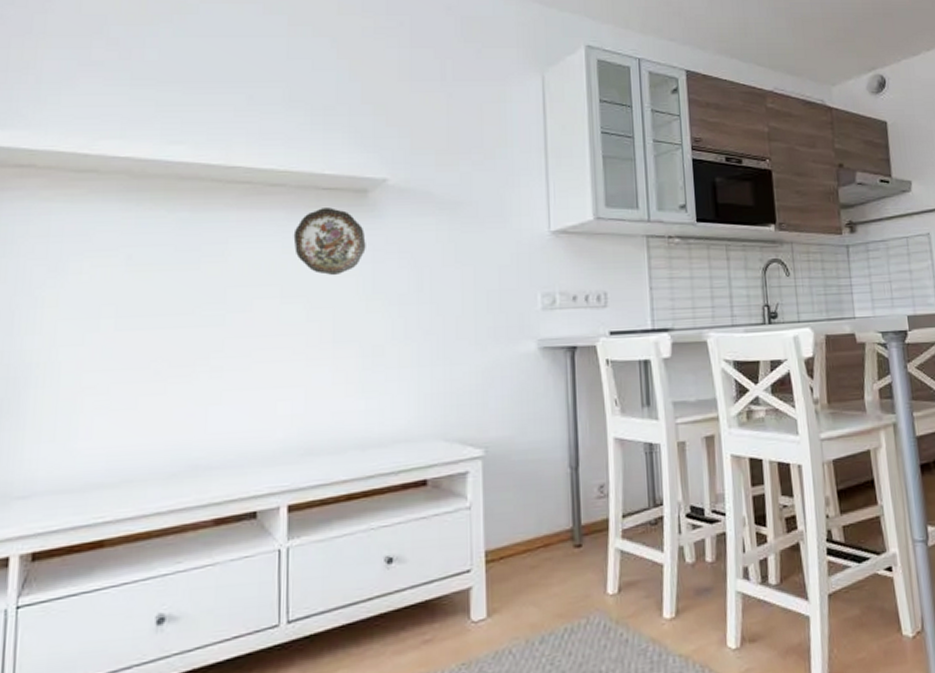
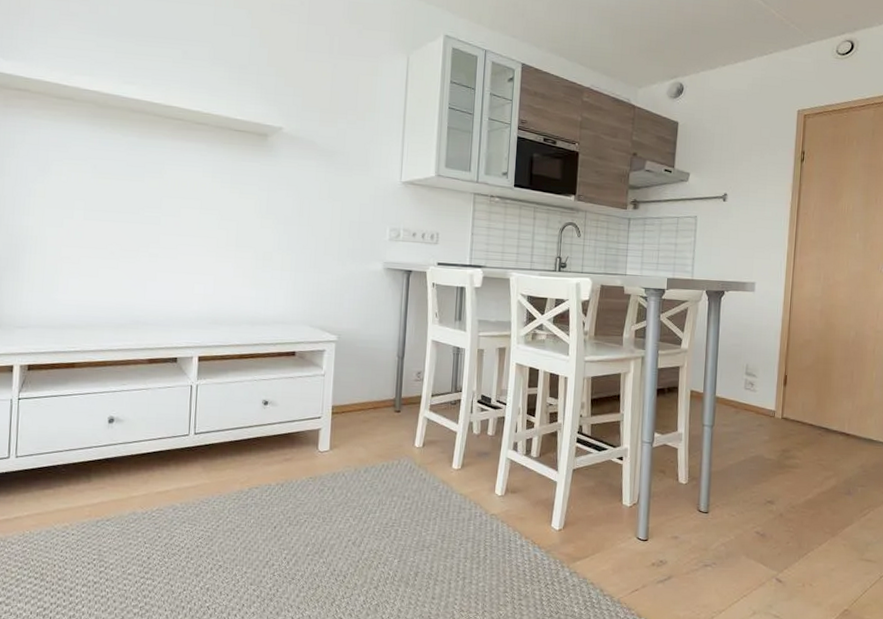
decorative plate: present [293,208,366,276] -> none [211,145,264,197]

